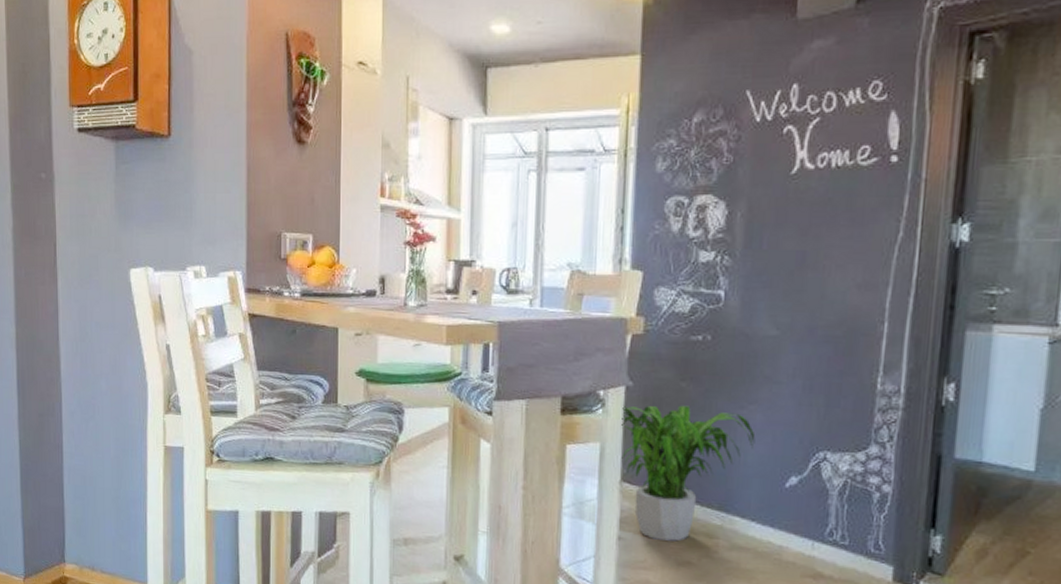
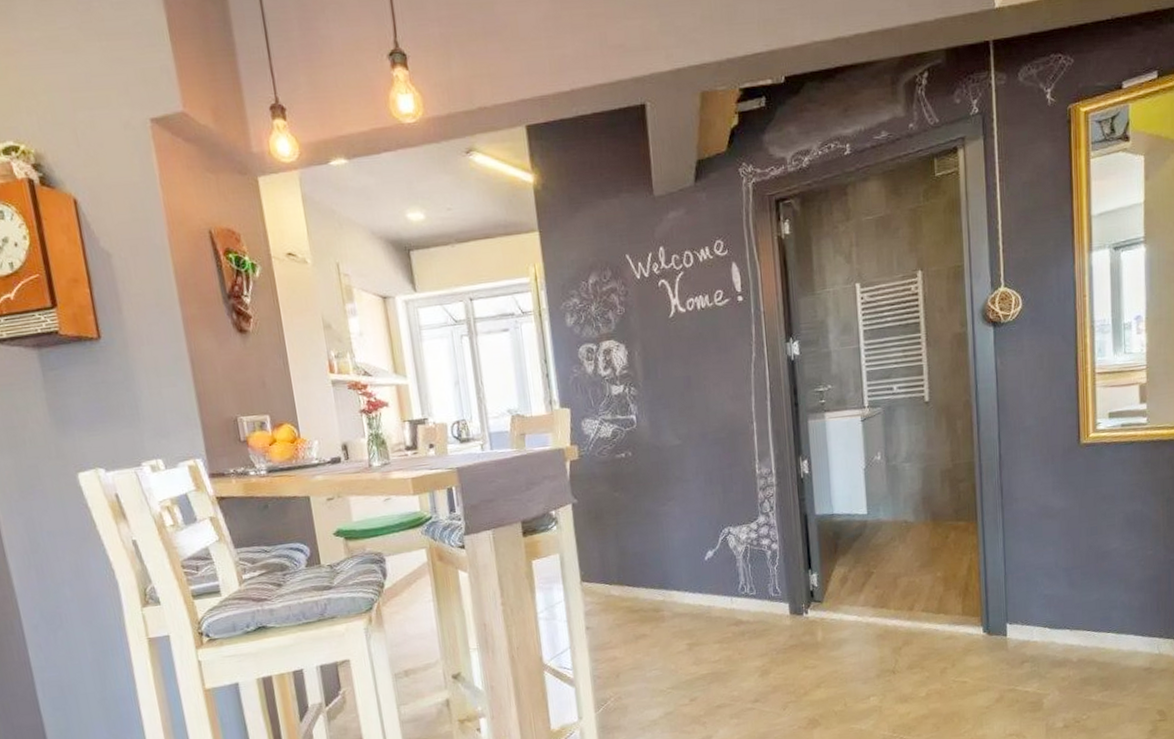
potted plant: present [621,405,756,542] -> none [572,510,678,623]

